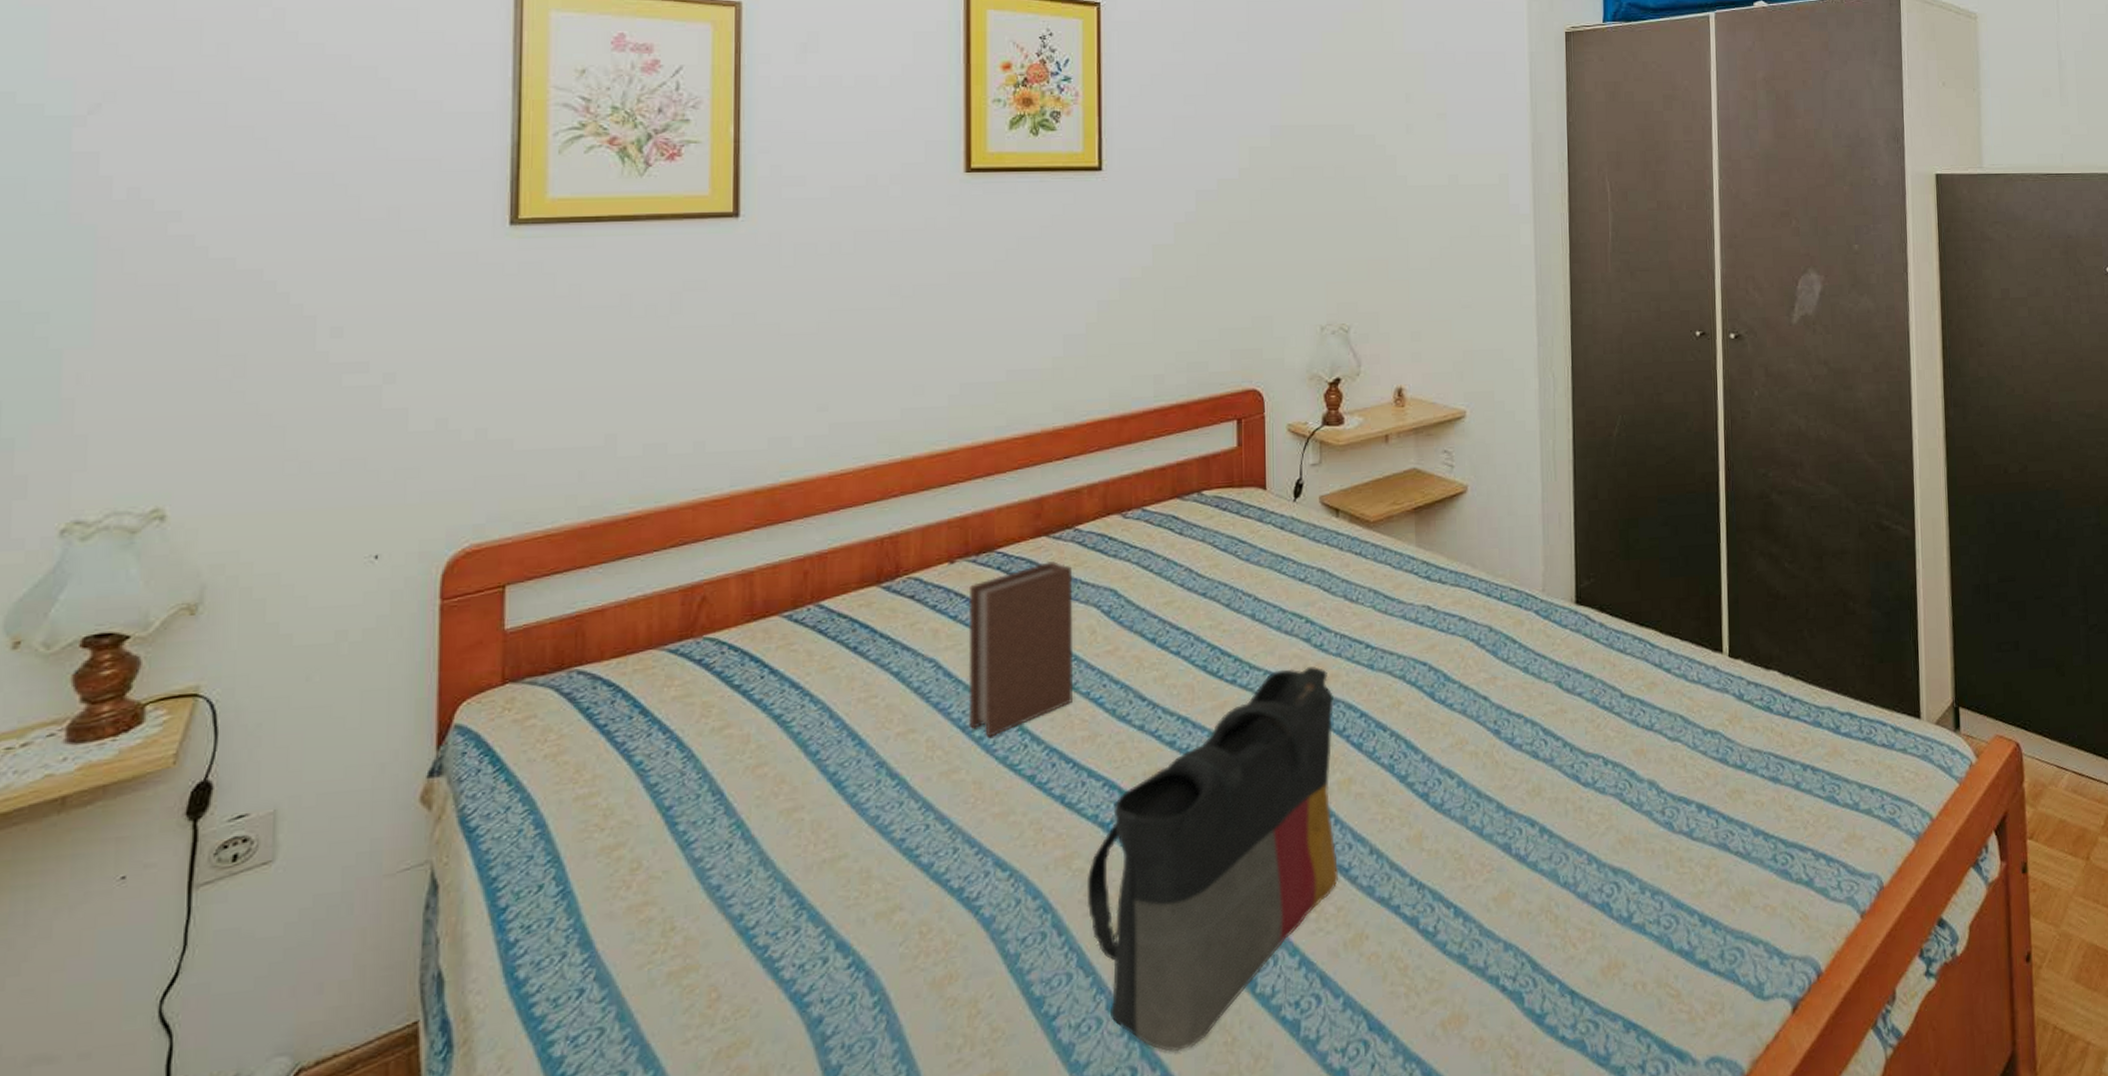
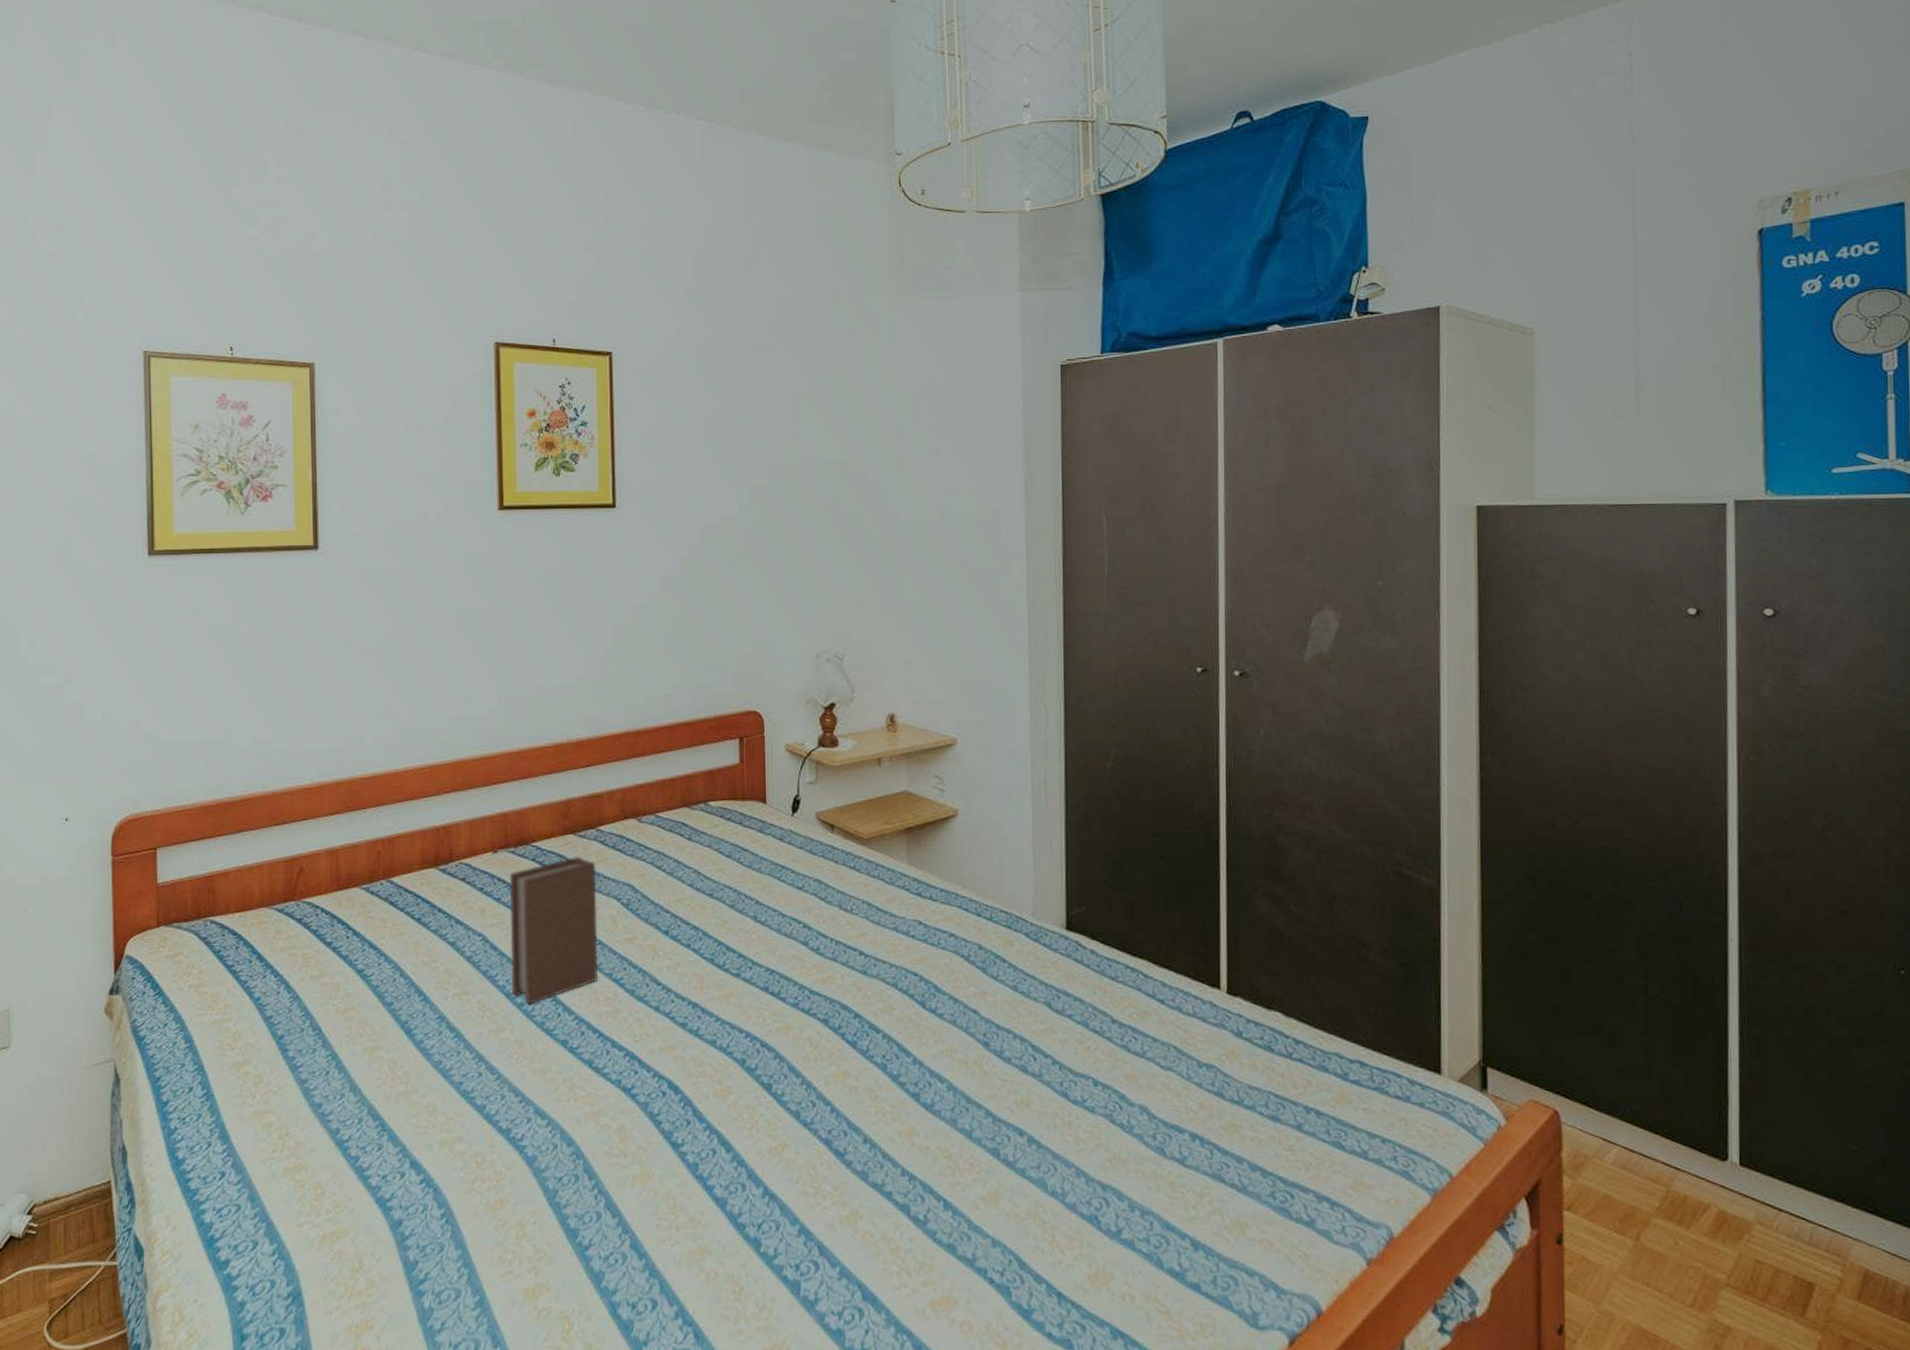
tote bag: present [1086,667,1338,1053] -> none [612,968,834,1293]

